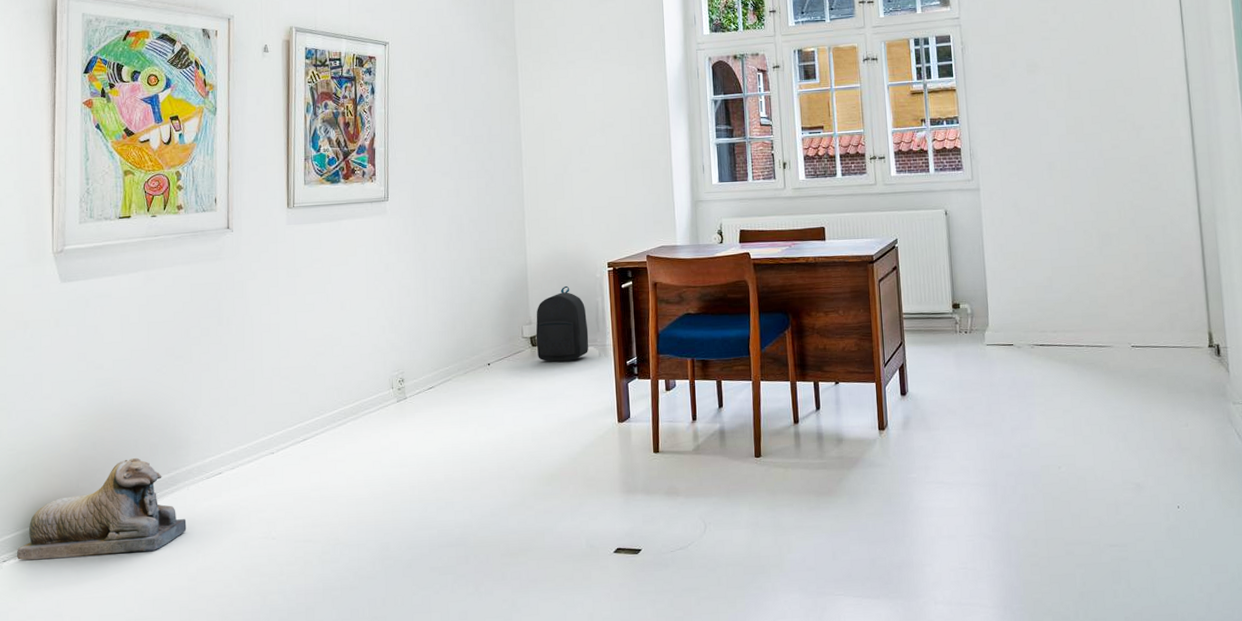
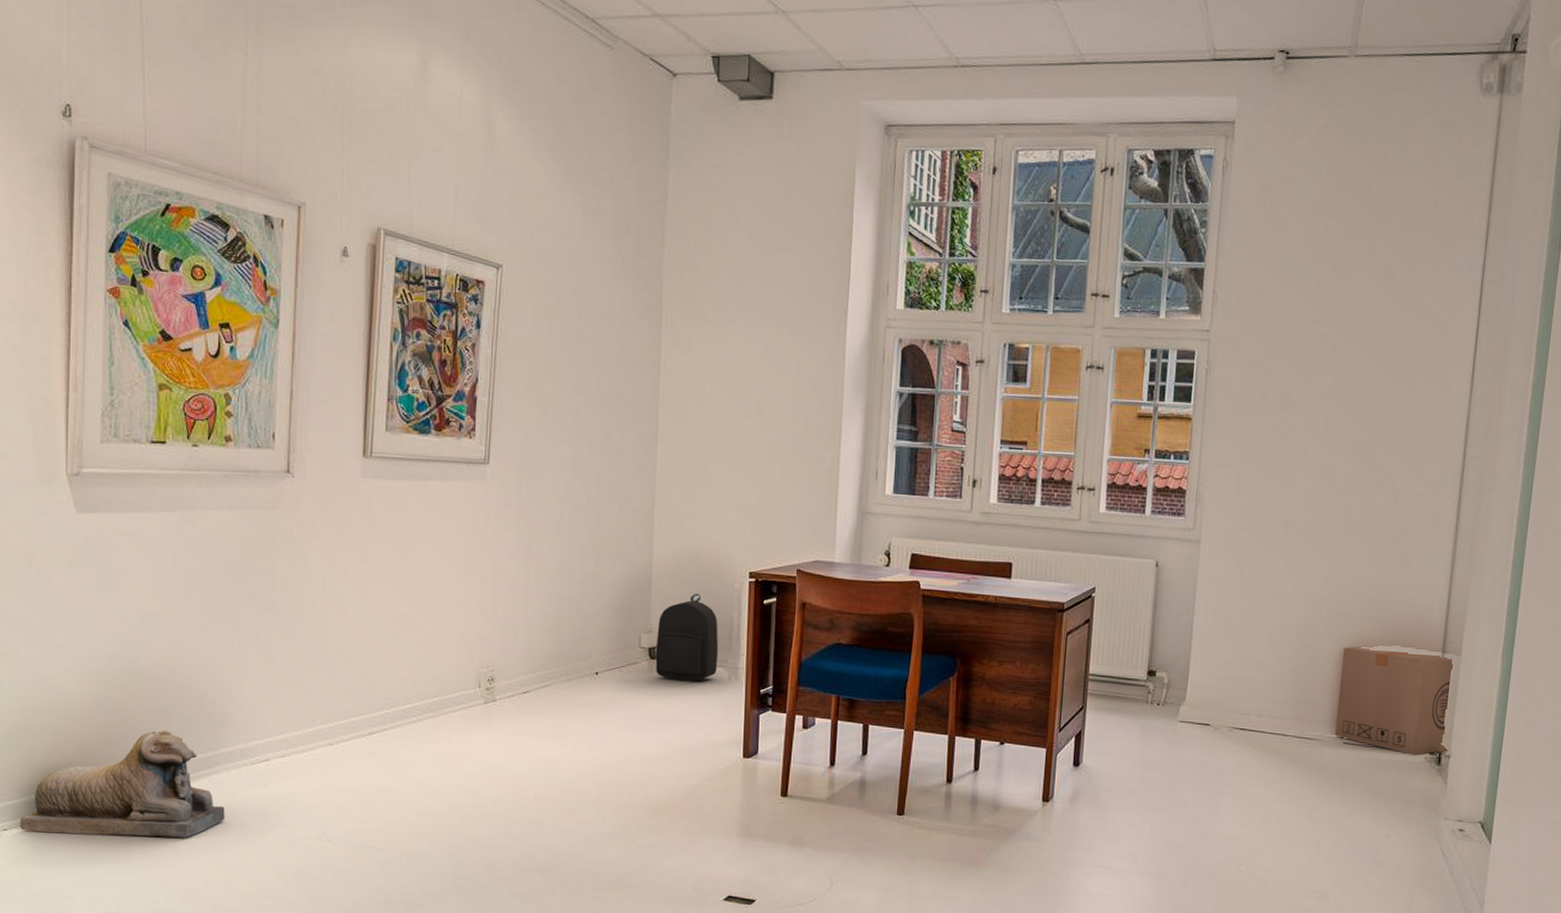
cardboard box: none [1117,259,1224,350] -> present [1334,646,1453,755]

